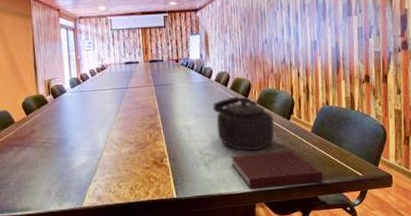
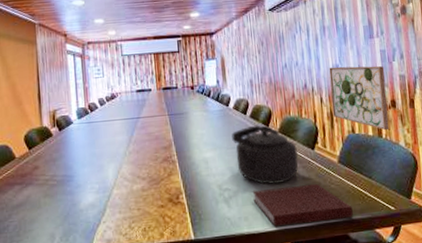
wall art: none [307,42,362,104] -> present [329,65,389,131]

